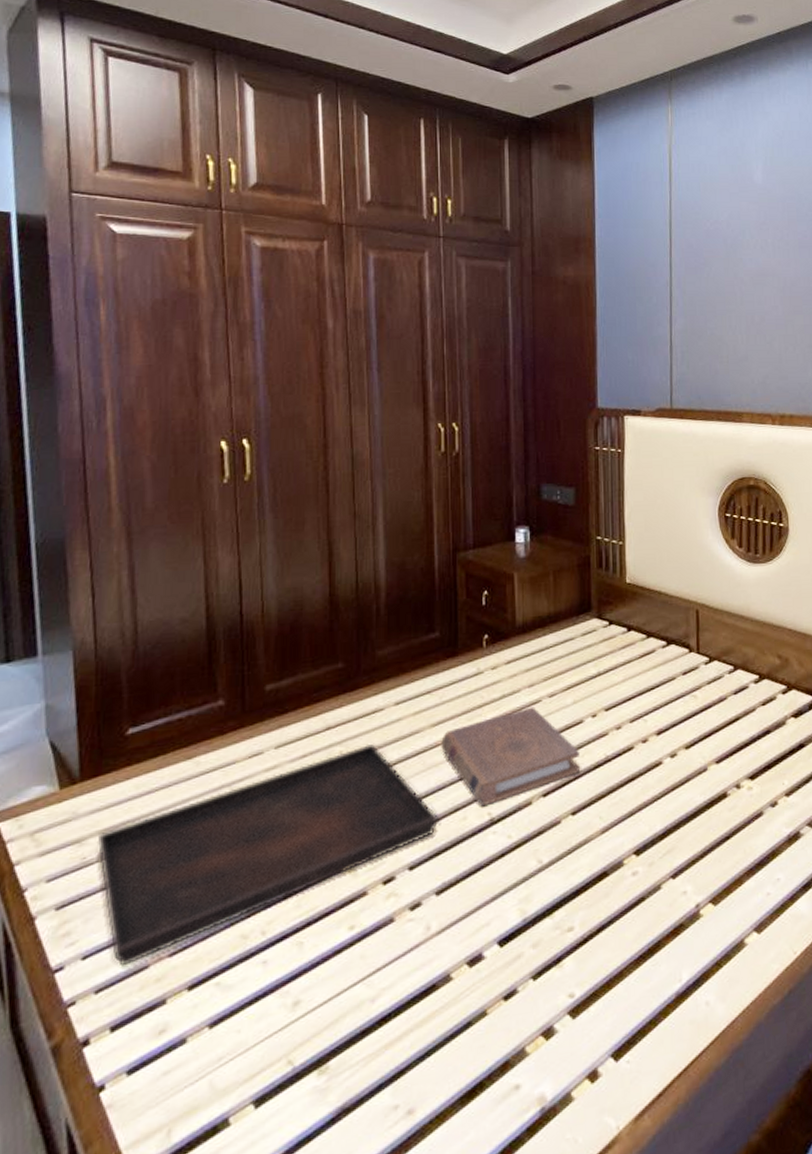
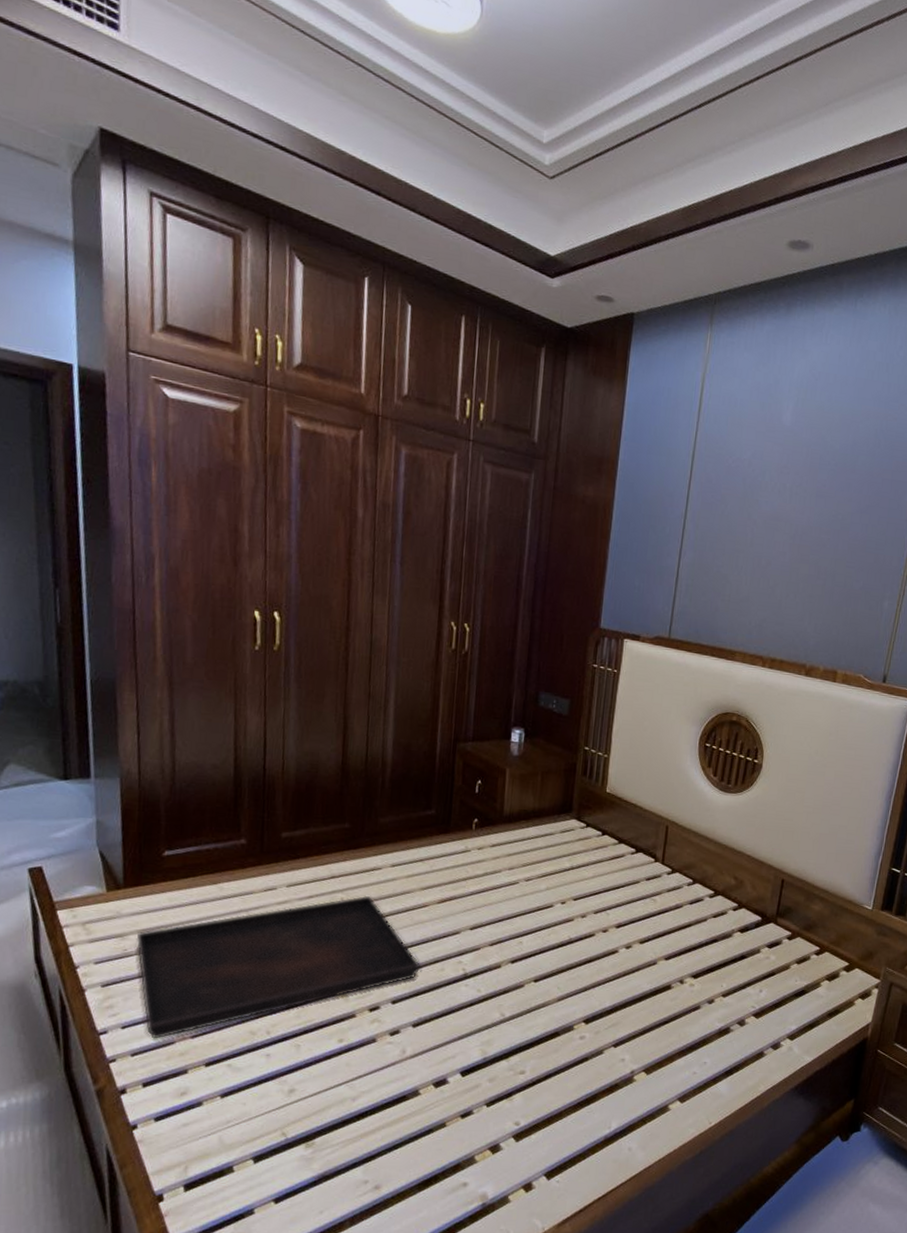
book: present [441,707,580,807] -> none [428,886,547,963]

